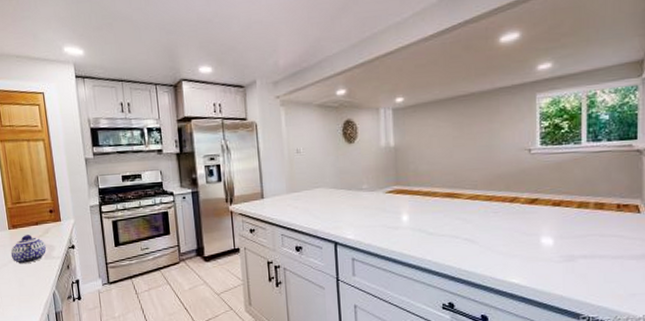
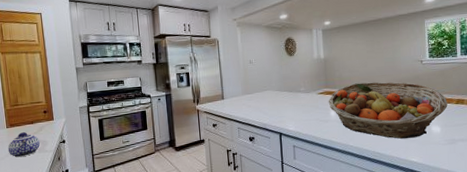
fruit basket: none [399,177,565,253] -> present [328,82,448,139]

